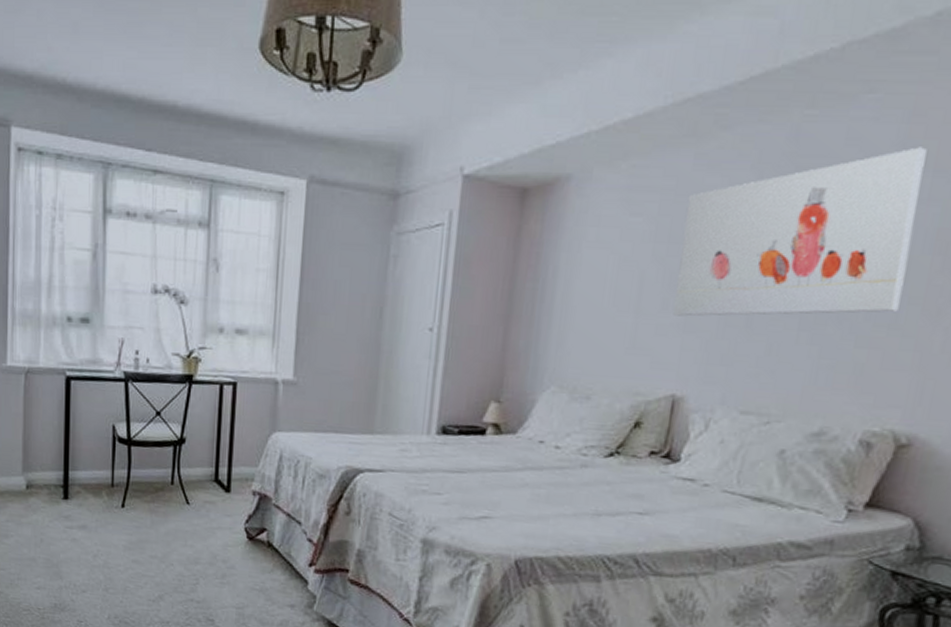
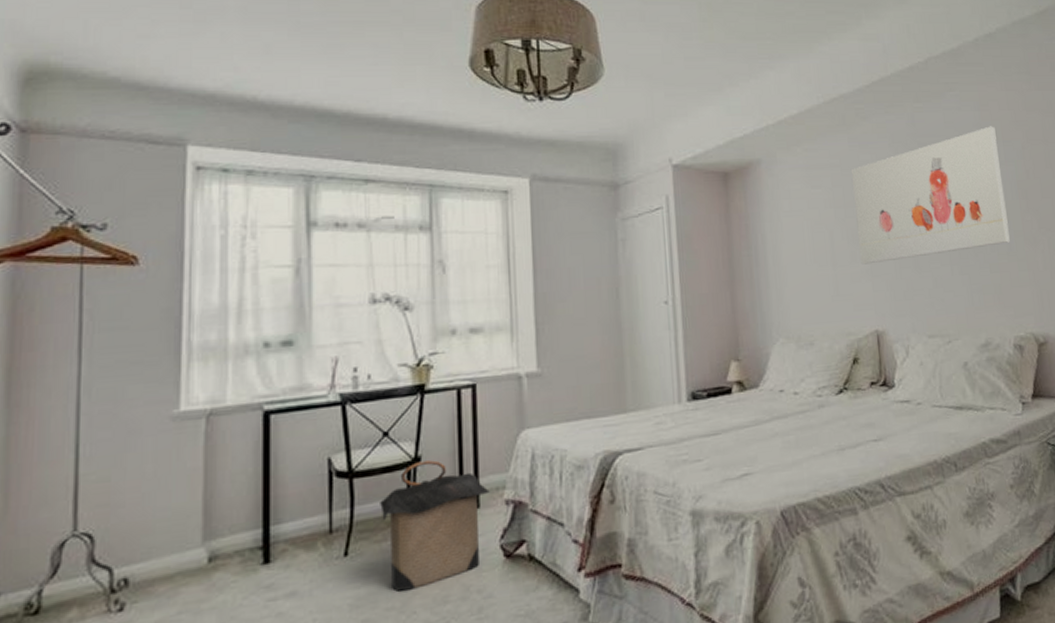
laundry hamper: none [150,442,240,547] -> present [380,460,490,592]

